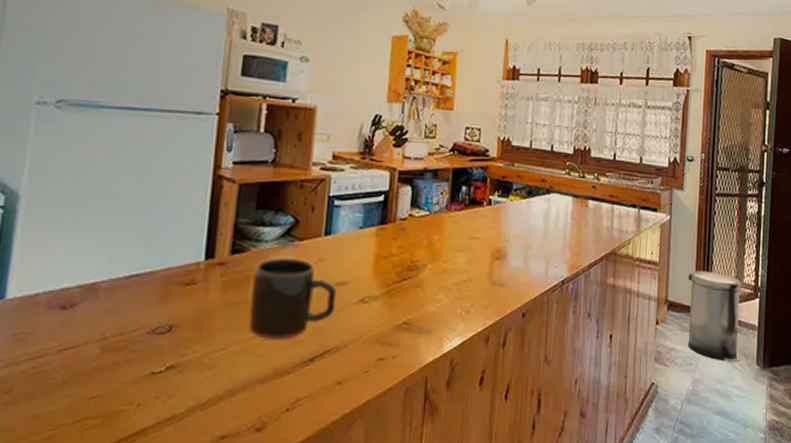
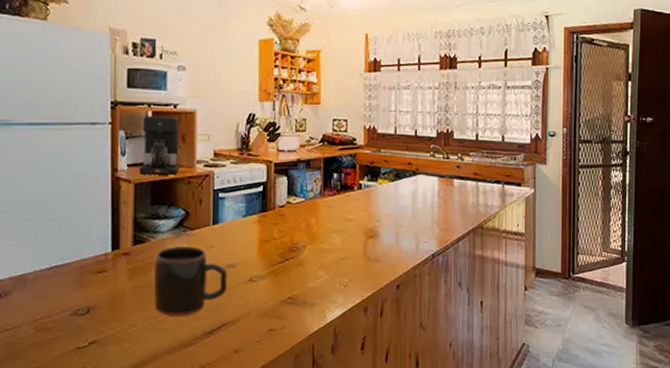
coffee maker: none [246,108,297,177] -> present [140,116,180,175]
pedal bin: present [687,270,741,362] -> none [554,239,610,322]

